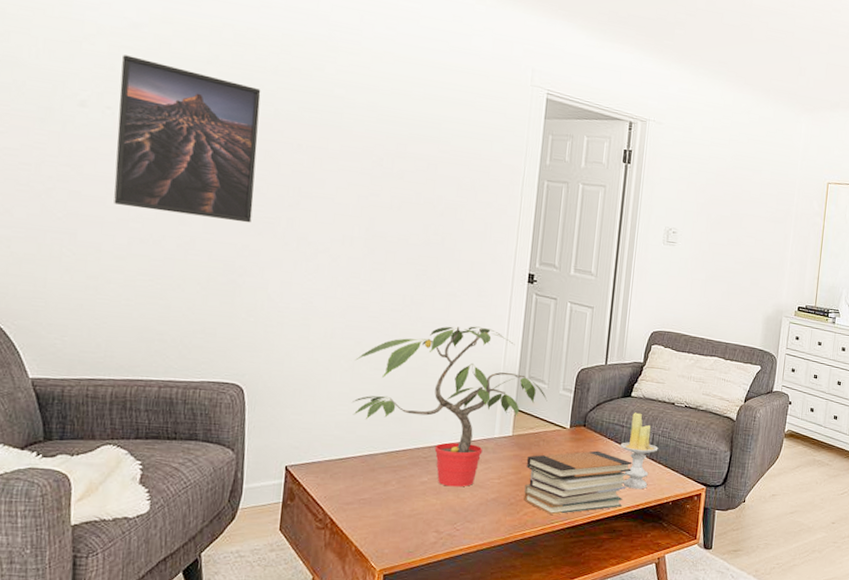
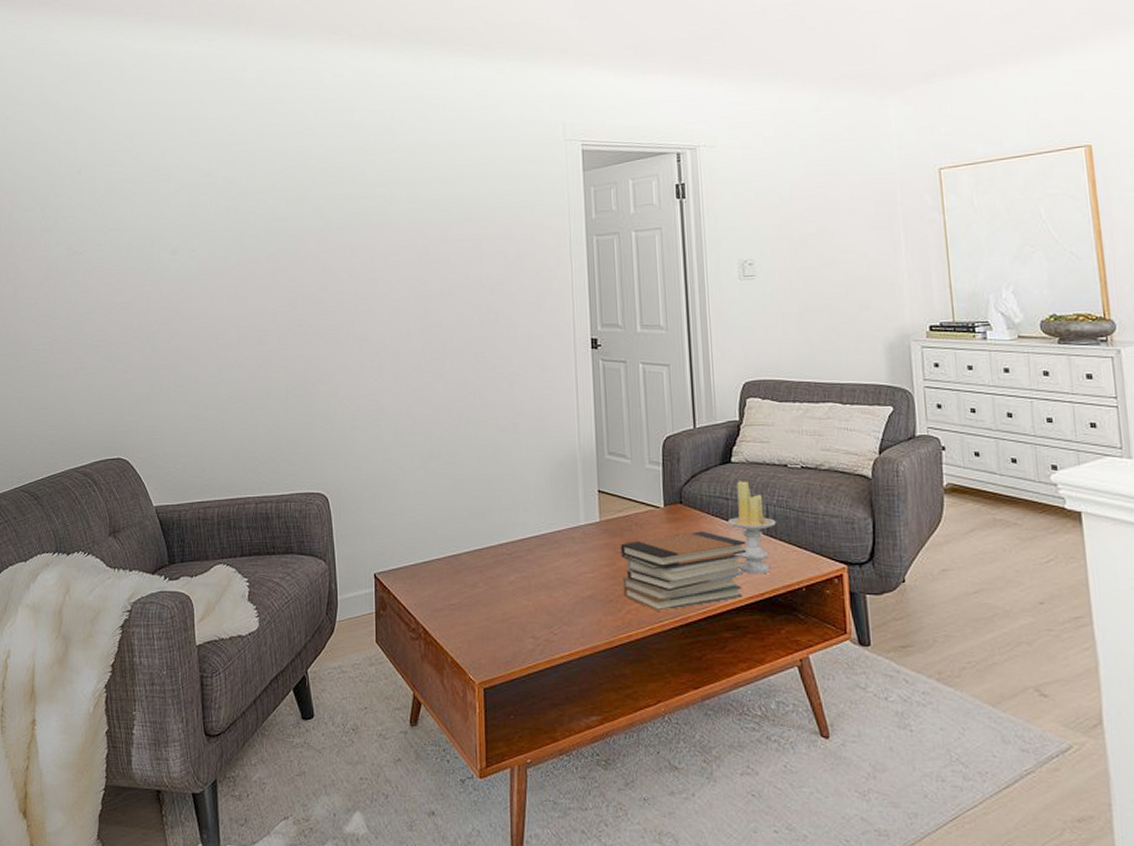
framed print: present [114,55,261,223] -> none [201,201,318,337]
potted plant: present [352,326,547,487] -> none [427,404,633,585]

